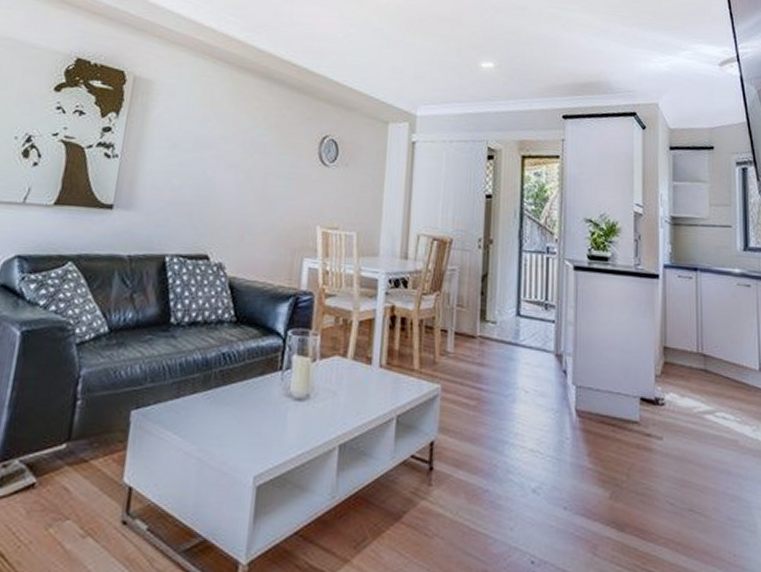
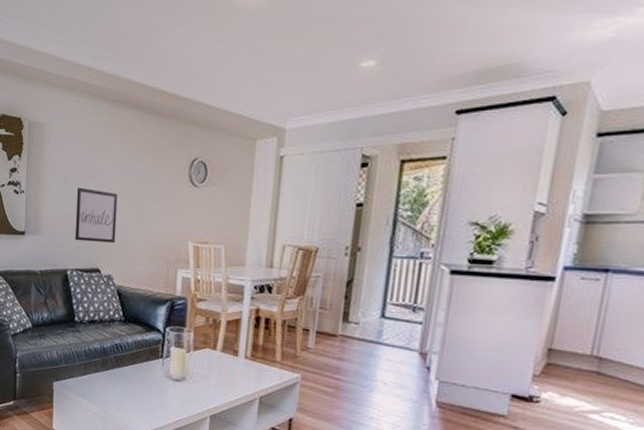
wall art: none [179,156,237,225] -> present [74,187,118,244]

